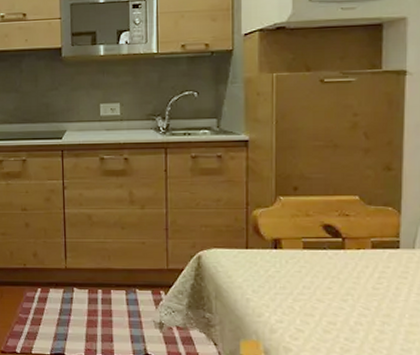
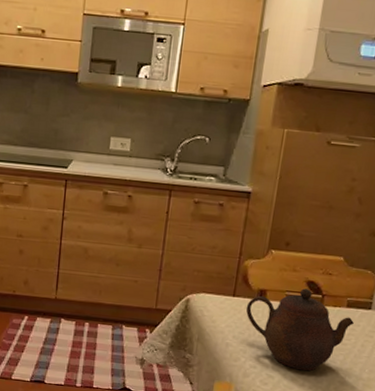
teapot: none [261,233,383,322] -> present [245,288,354,371]

